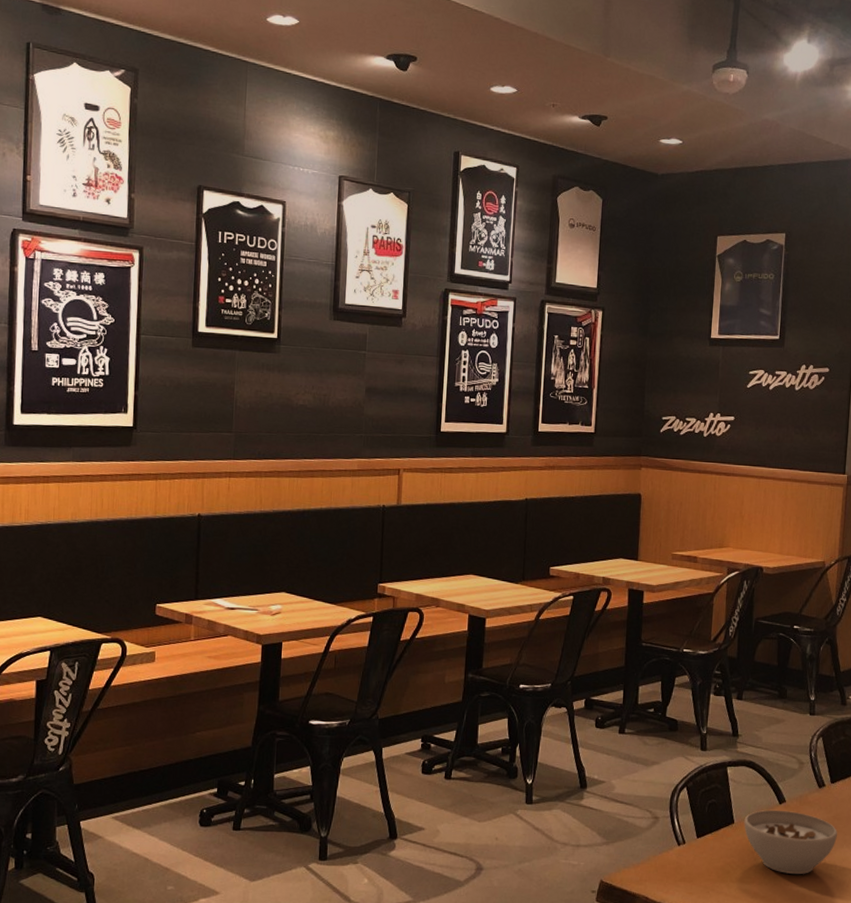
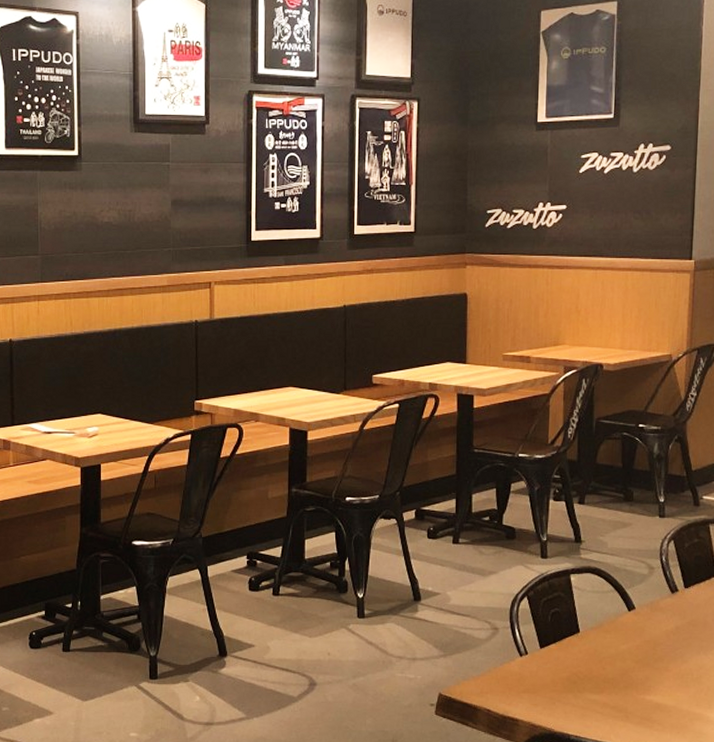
soup bowl: present [744,809,837,874] -> none [590,617,693,683]

